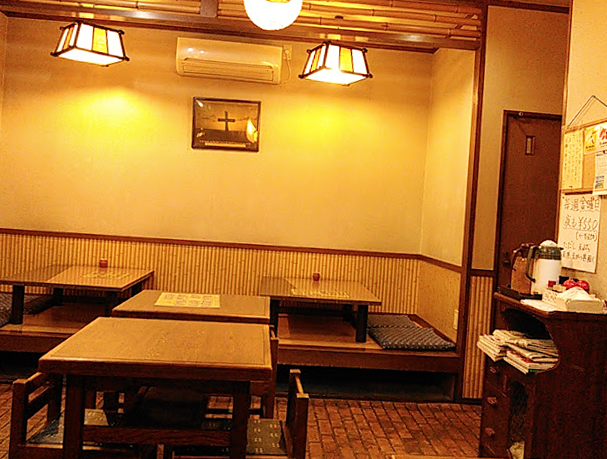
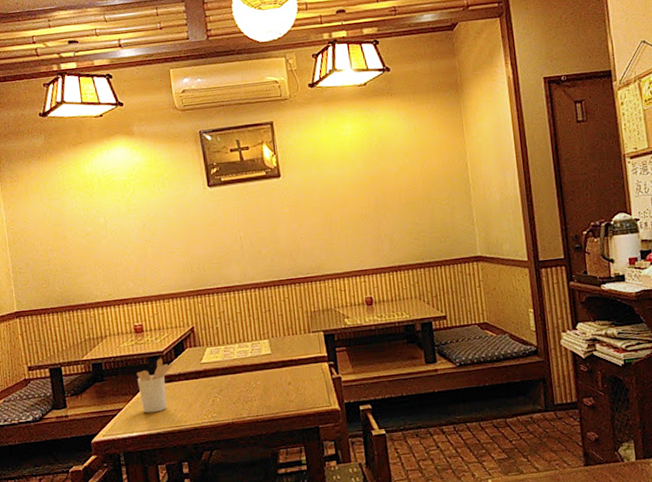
utensil holder: none [92,294,130,343] -> present [136,358,174,414]

